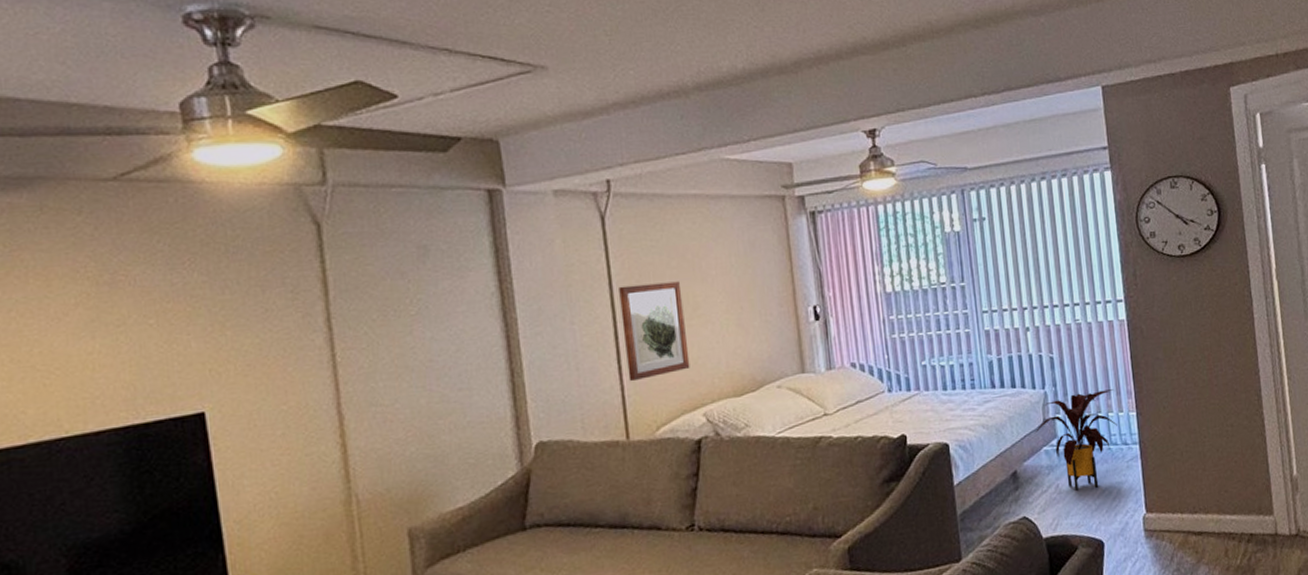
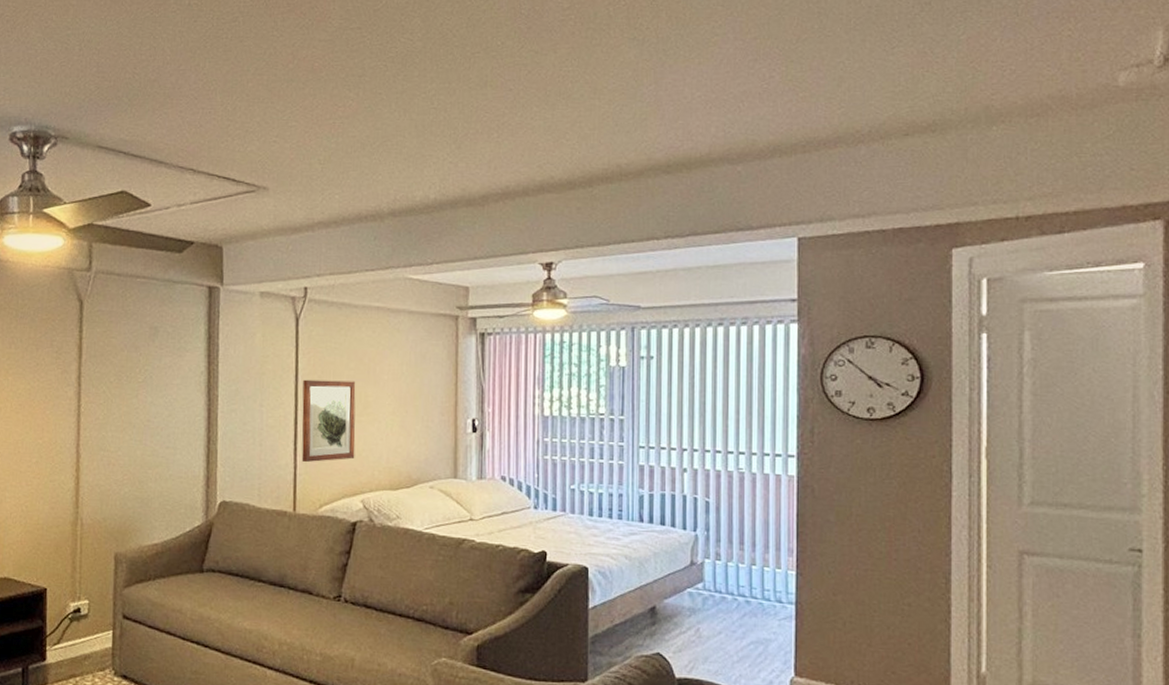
house plant: present [1035,389,1117,491] -> none [680,542,773,640]

